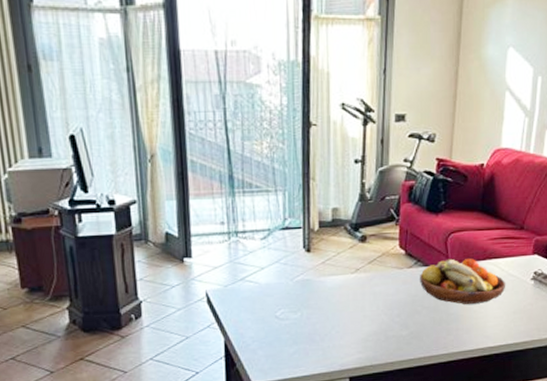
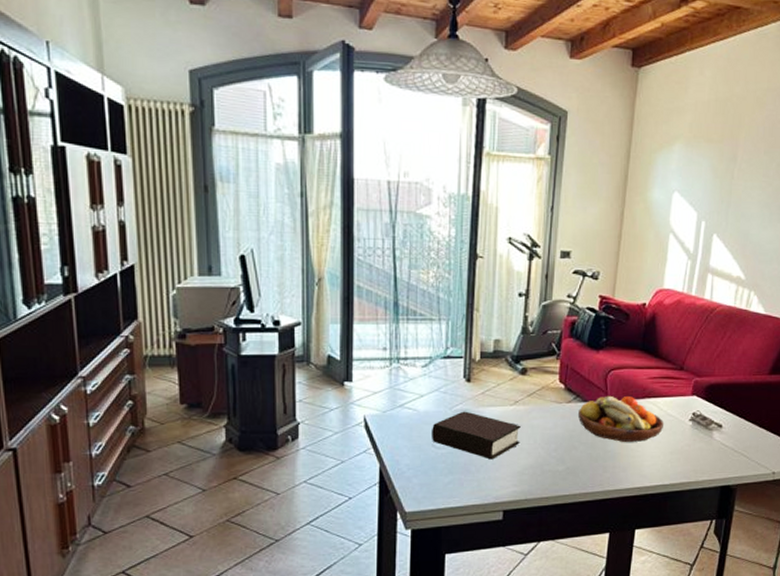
bible: none [274,281,363,328] -> present [432,411,521,460]

